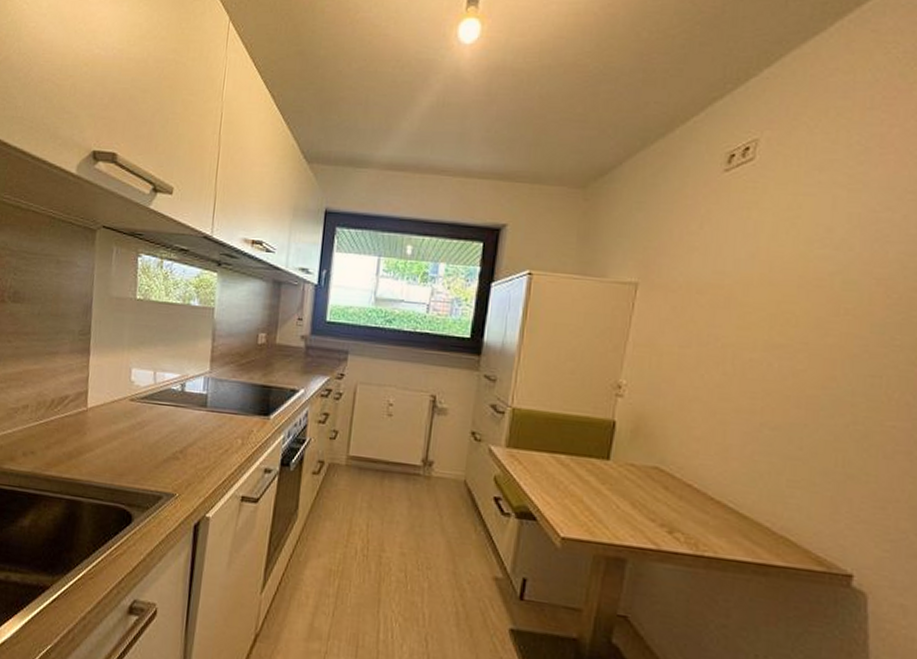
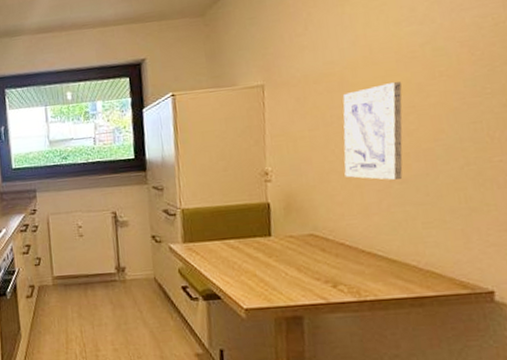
wall art: none [709,310,799,426] -> present [343,82,403,180]

